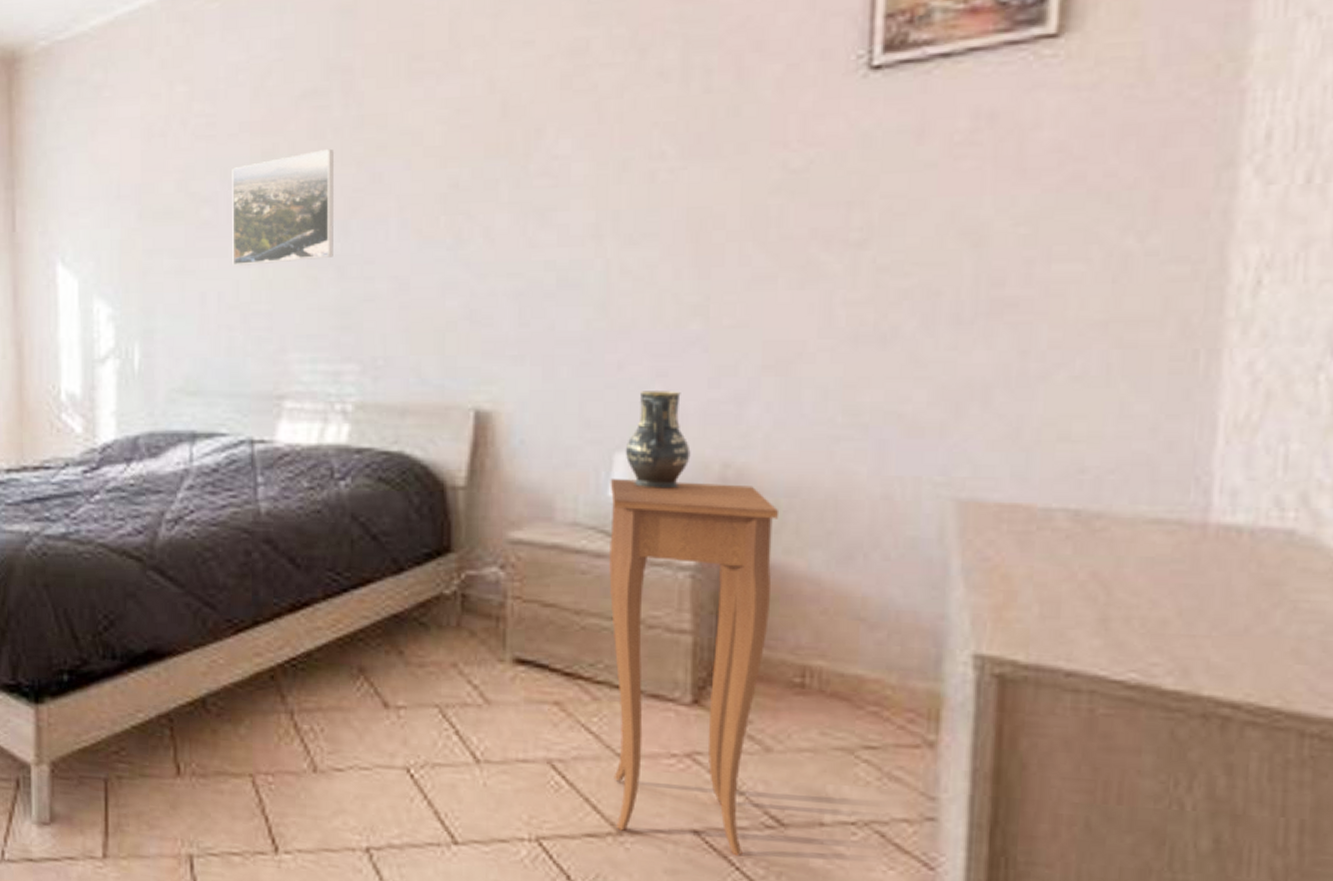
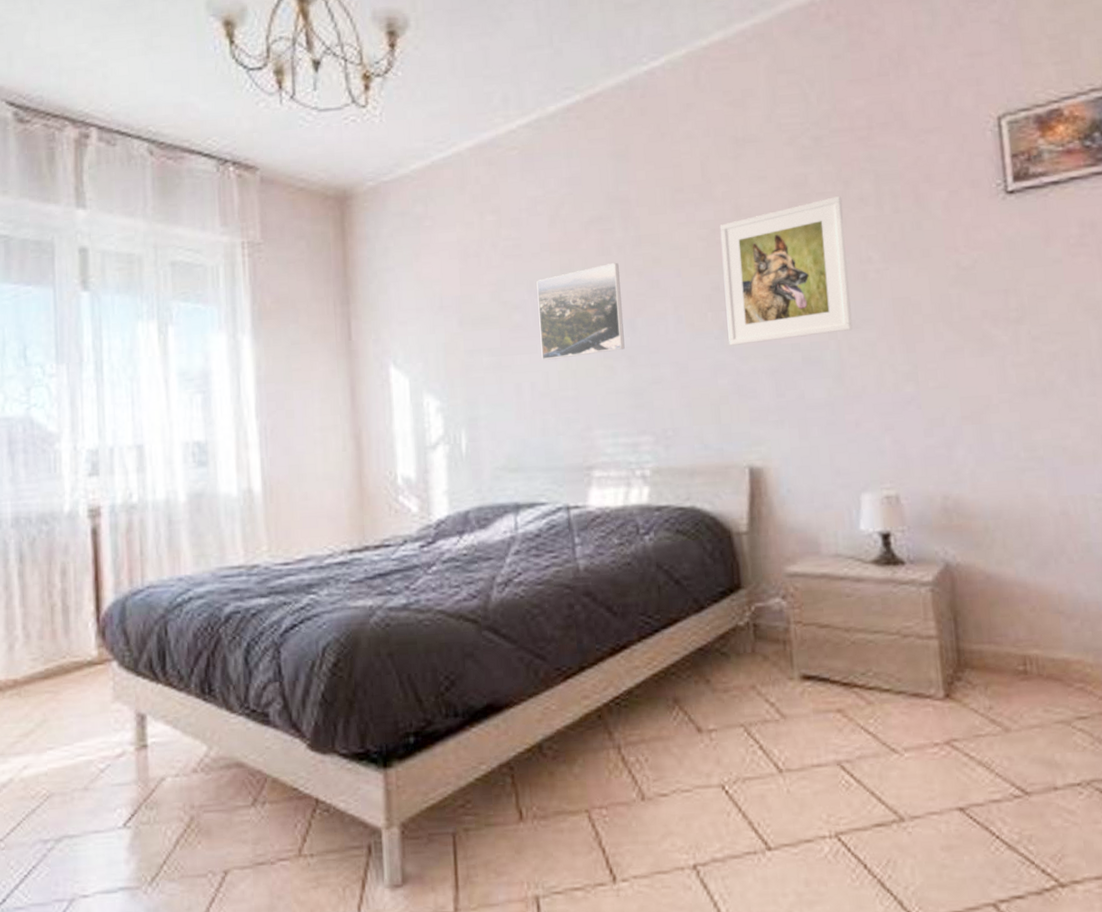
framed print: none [464,69,634,259] -> present [720,196,853,346]
side table: present [609,478,780,856] -> none [860,512,1000,826]
vase: present [625,389,691,489] -> none [868,441,919,521]

